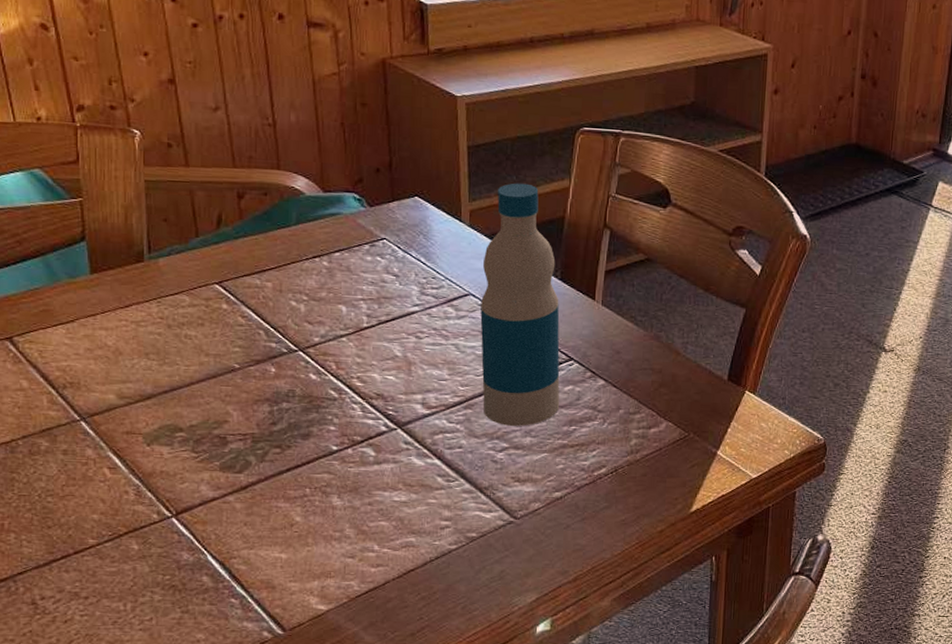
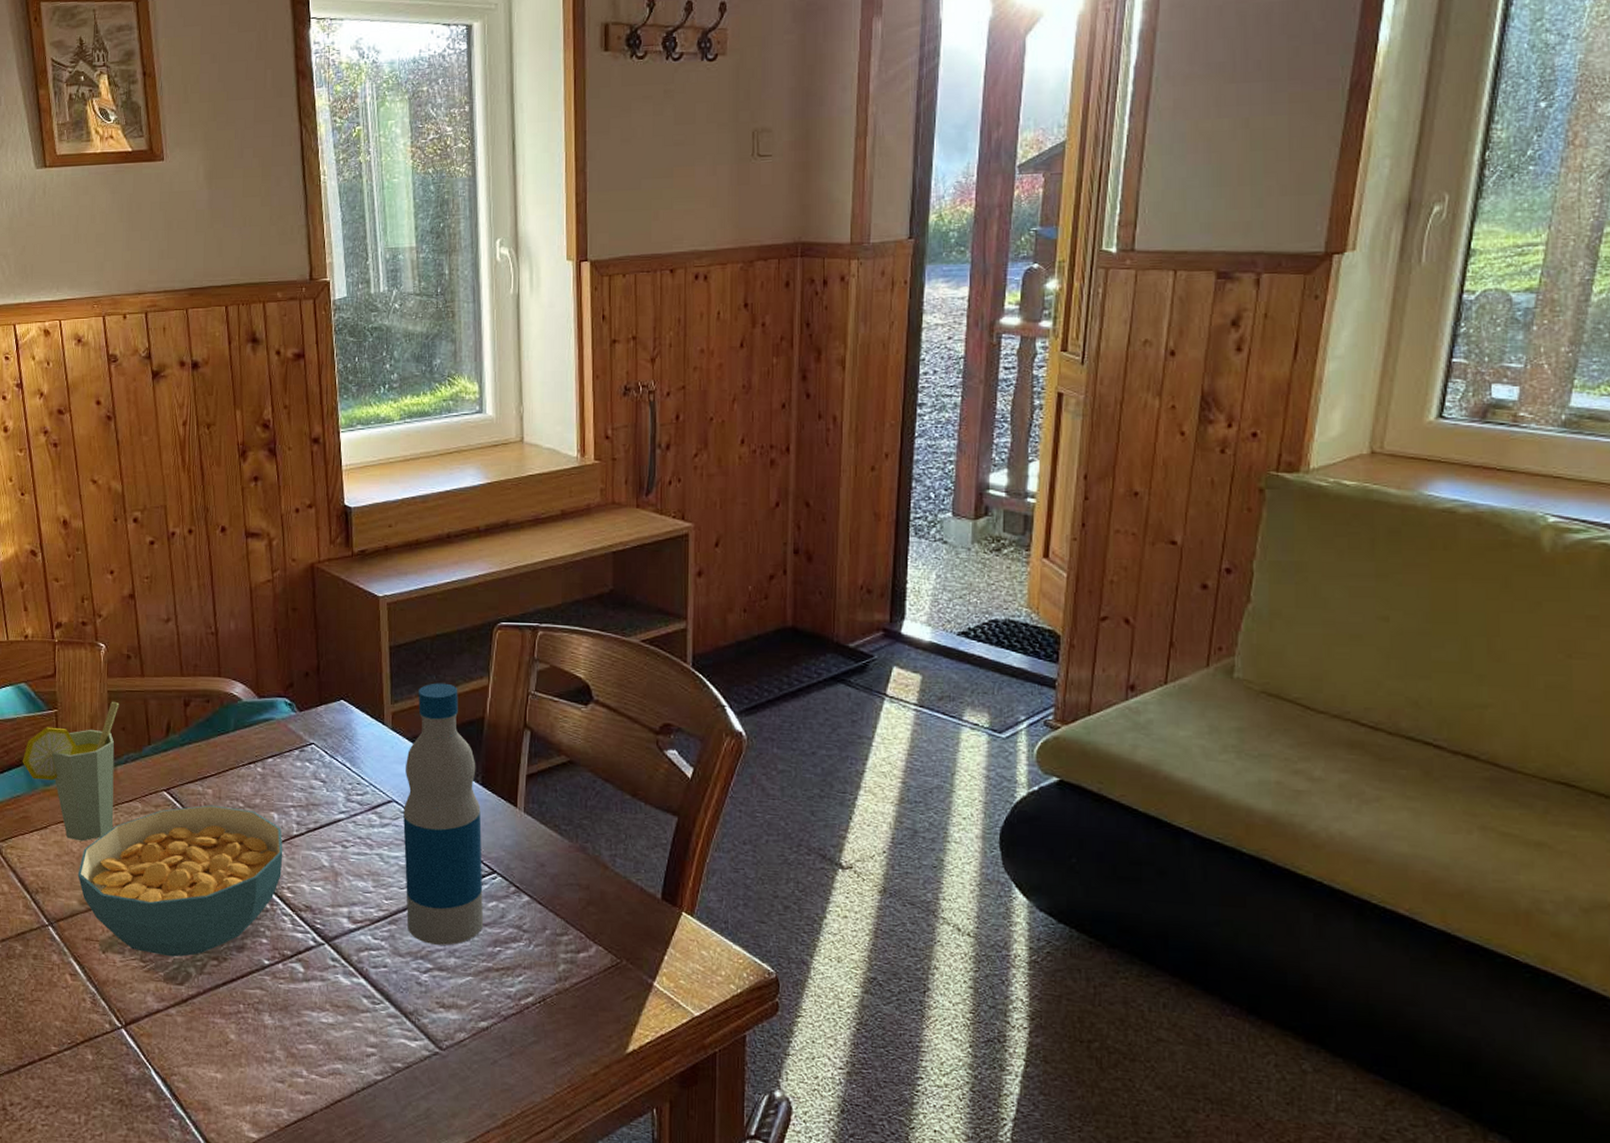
cup: none [39,191,160,335] -> present [22,701,120,842]
cereal bowl: none [114,298,352,447] -> present [77,805,283,957]

